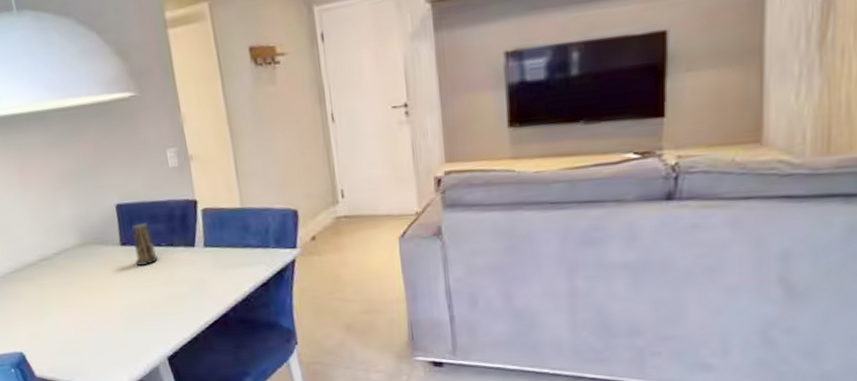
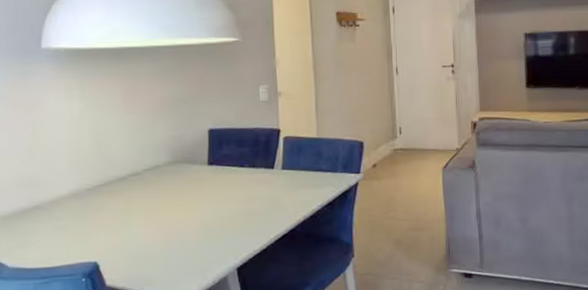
candle: present [132,223,158,266] -> none [220,146,240,183]

